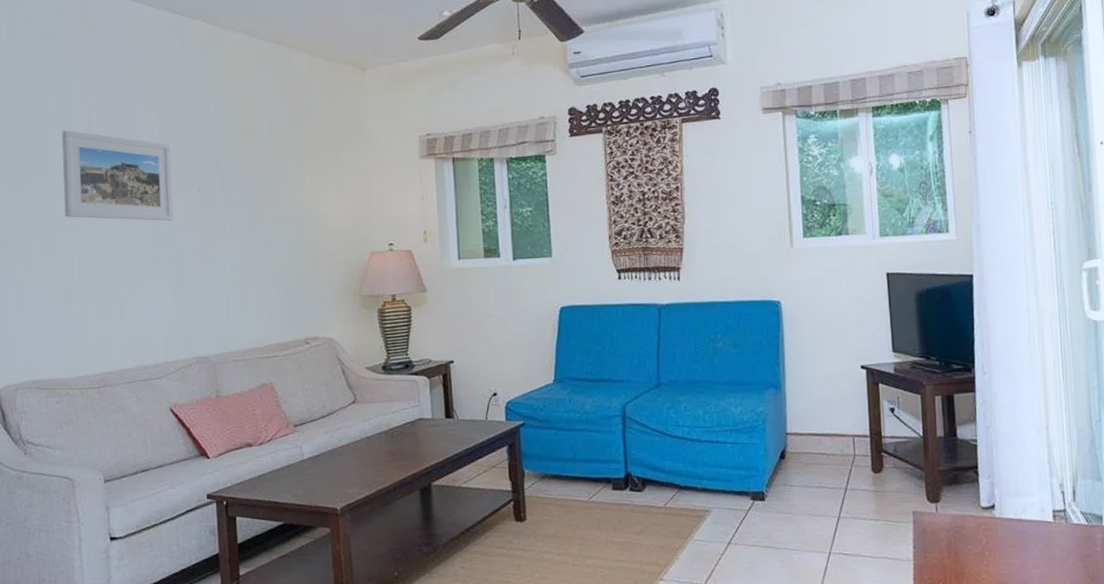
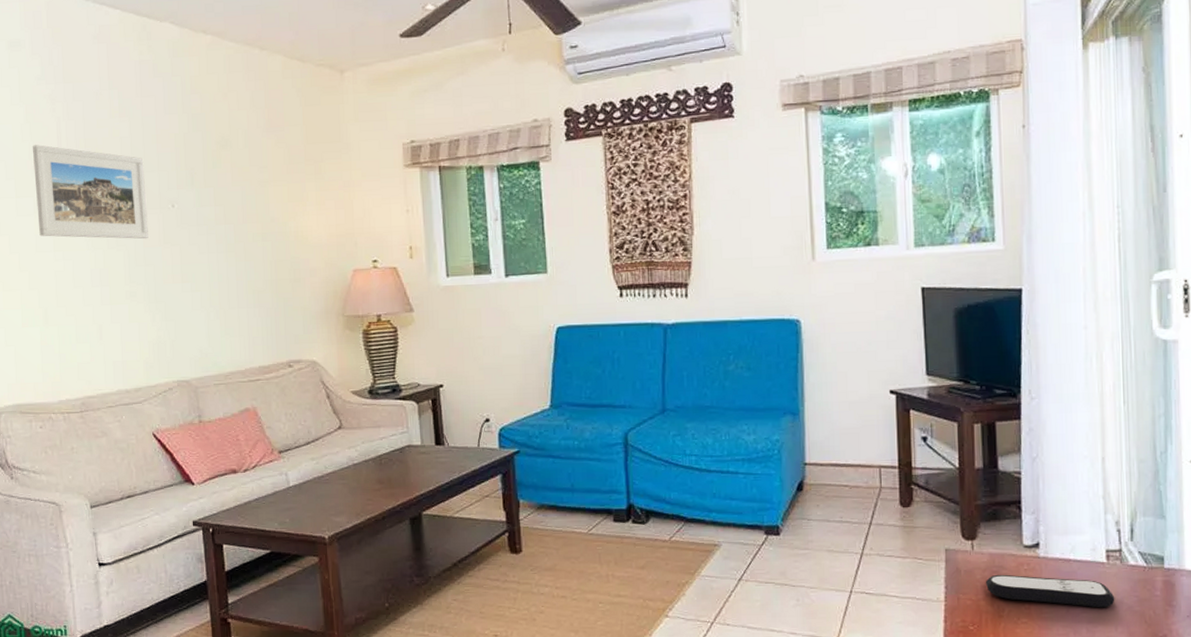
remote control: none [948,534,1062,564] -> present [985,574,1115,608]

